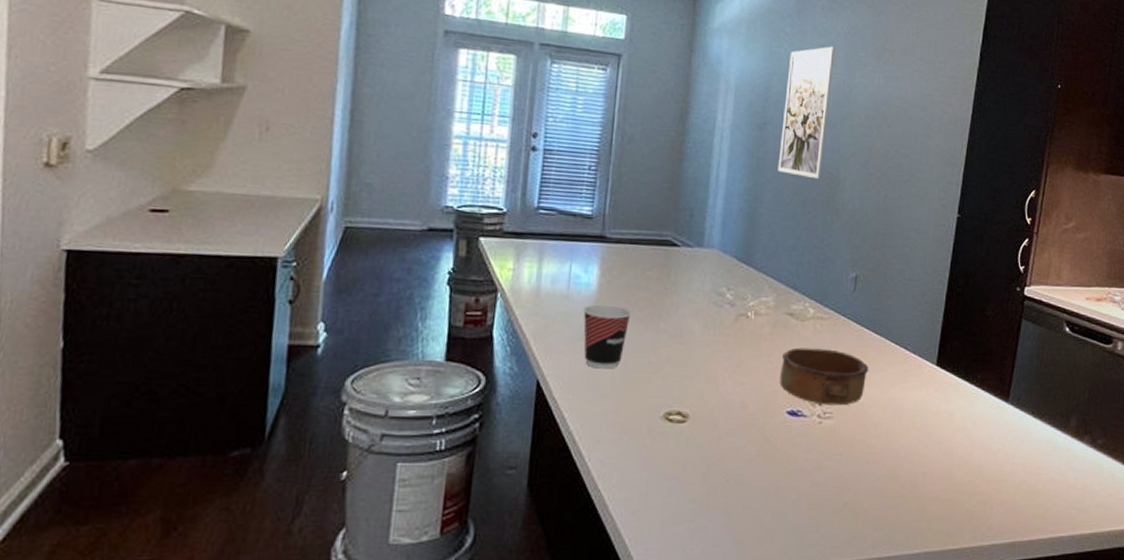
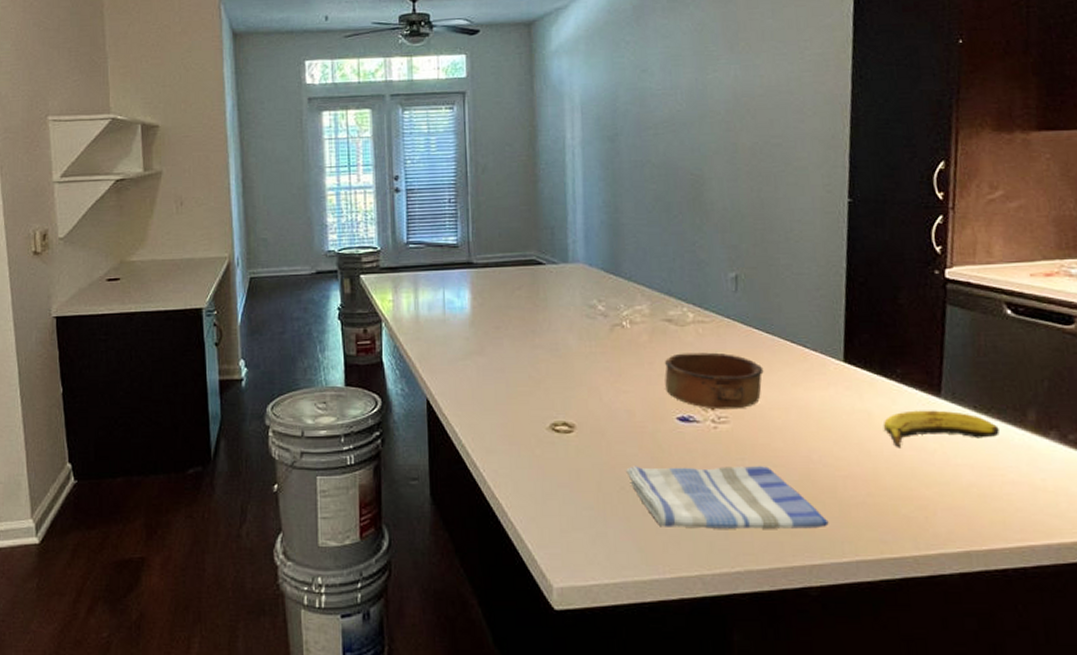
cup: present [583,304,632,369] -> none [460,325,506,385]
dish towel: none [733,458,907,522] -> present [626,466,829,529]
wall art: present [777,46,835,178] -> none [633,46,683,182]
banana: none [961,413,1049,448] -> present [883,410,1000,448]

